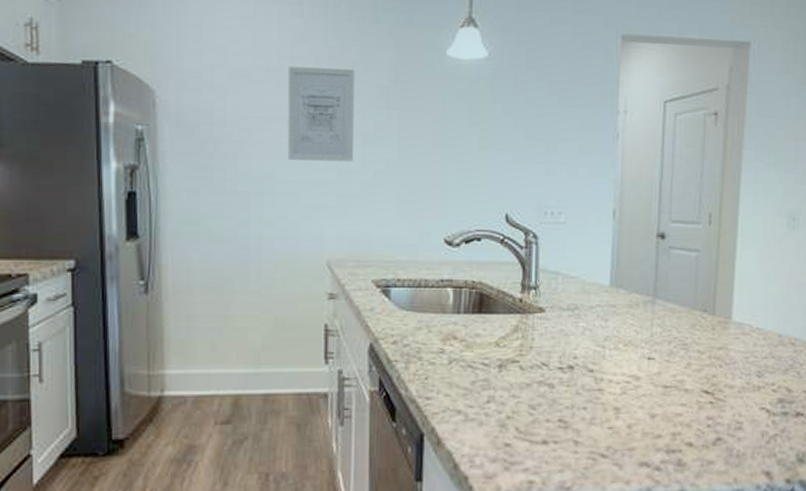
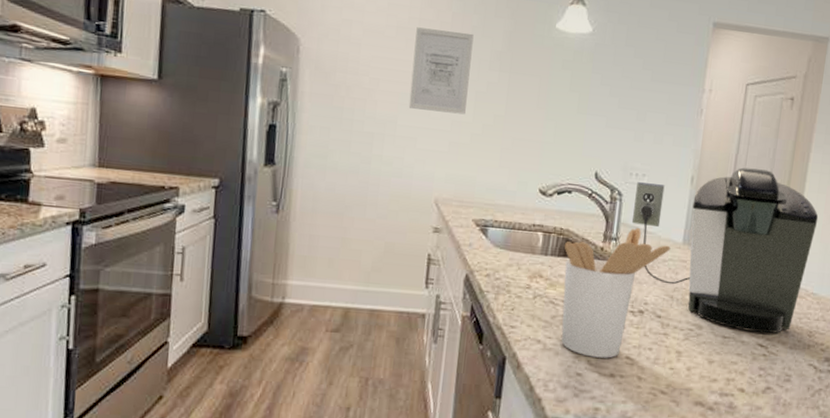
utensil holder: none [478,273,597,424] -> present [561,228,671,358]
coffee maker: none [551,195,756,378] -> present [631,167,819,334]

